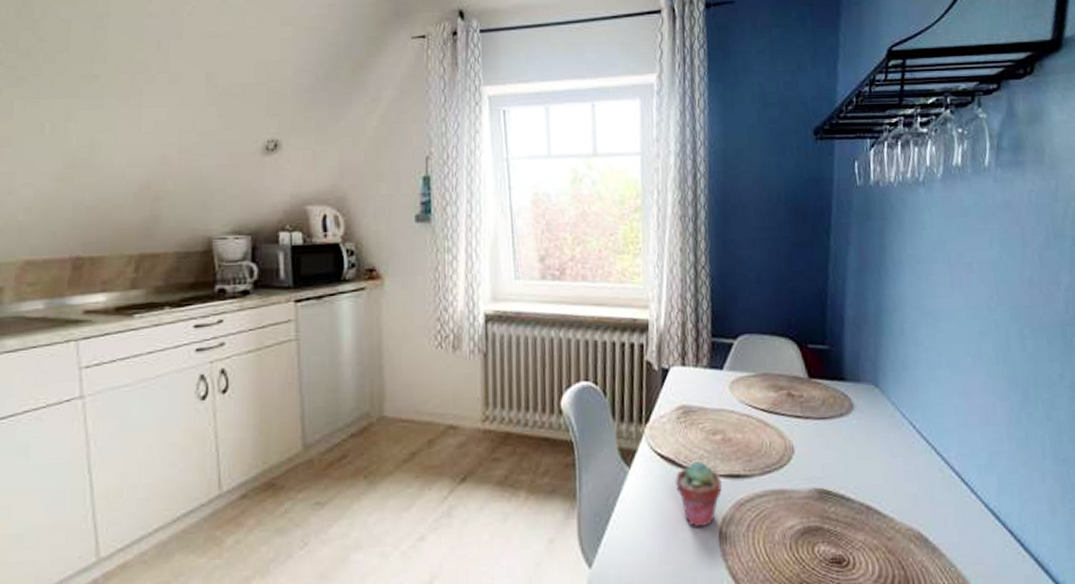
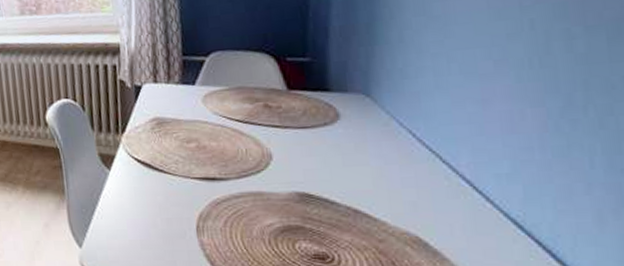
potted succulent: present [675,460,722,527] -> none [152,165,198,220]

